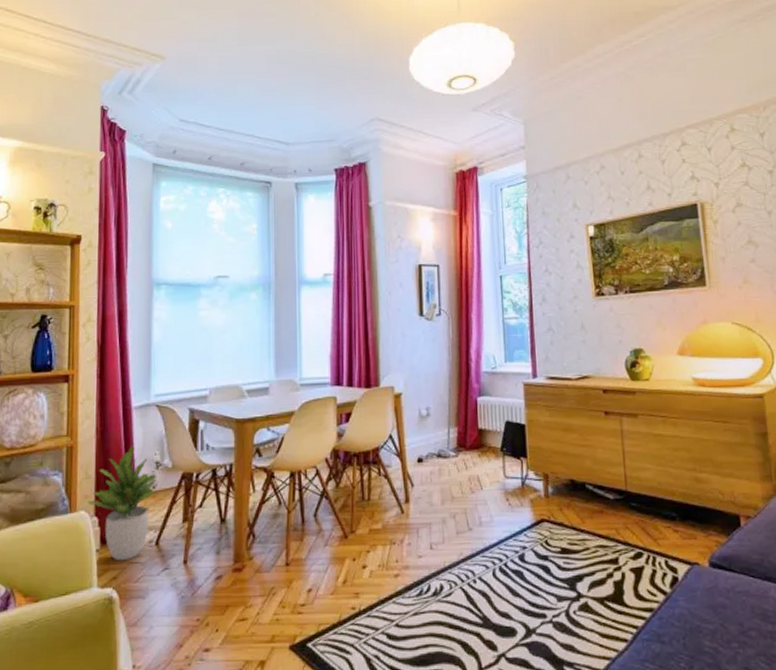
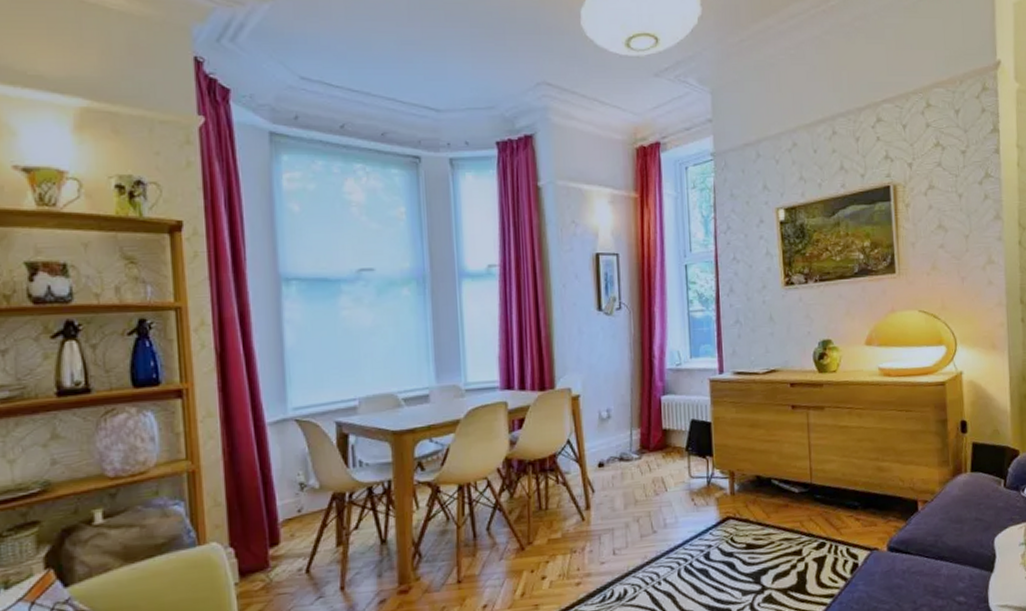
potted plant: present [86,444,157,561] -> none [217,465,303,594]

